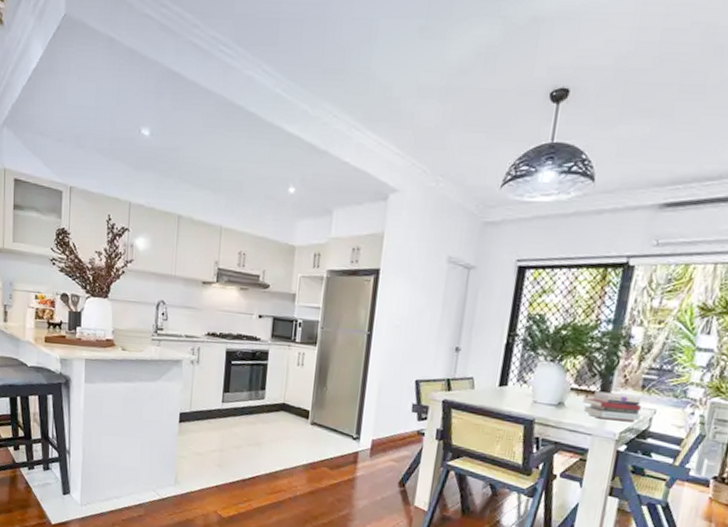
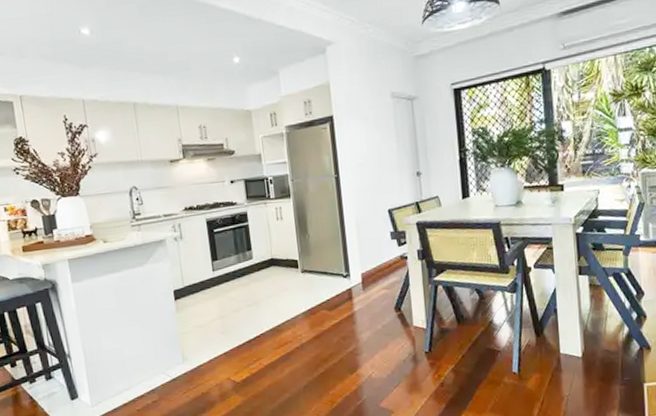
books: present [582,391,641,423] -> none [536,181,588,209]

